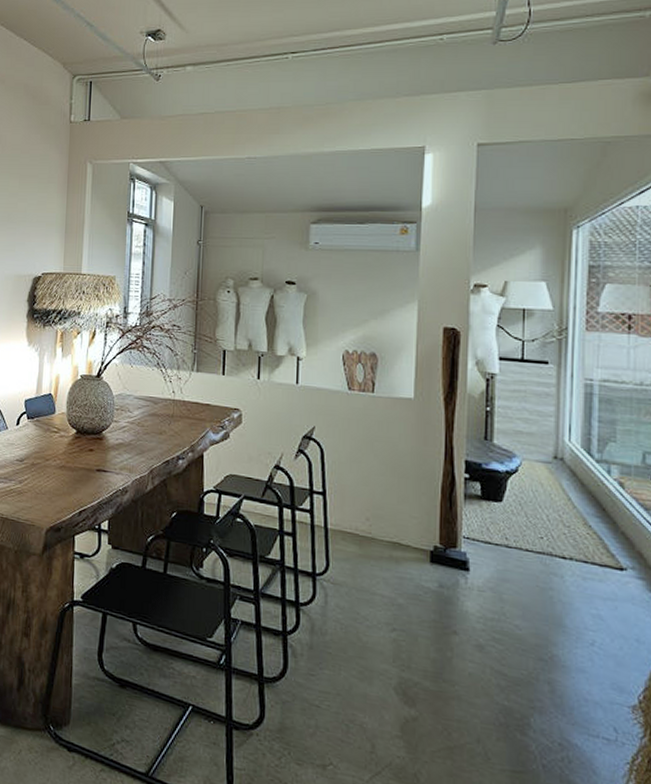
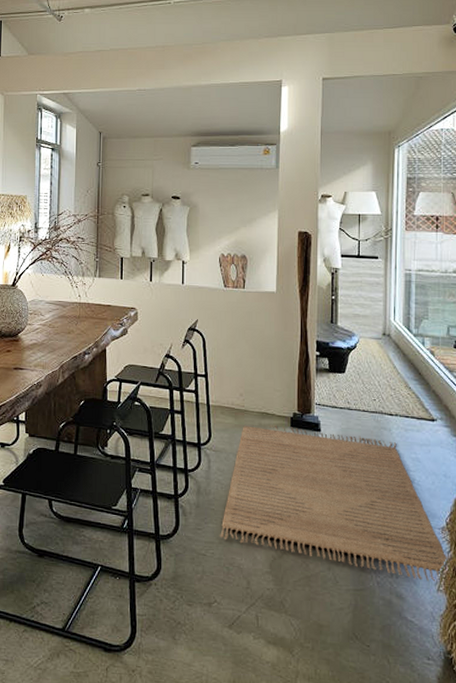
rug: none [337,556,642,774] -> present [219,424,449,582]

